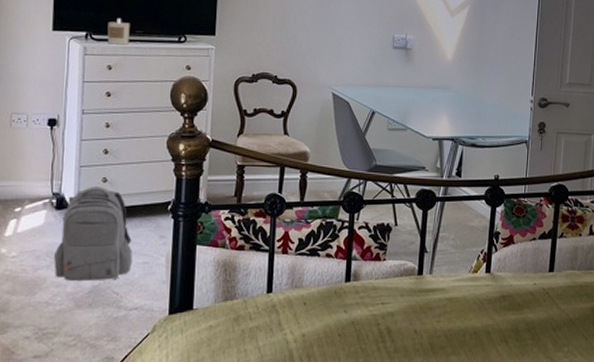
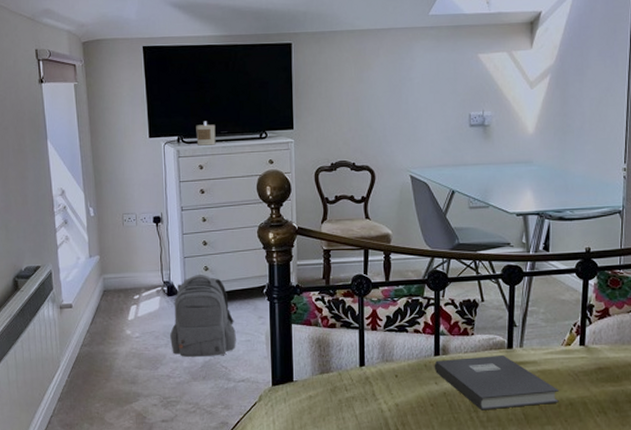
book: none [344,281,464,340] -> present [434,354,559,410]

